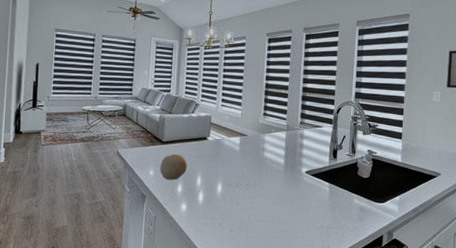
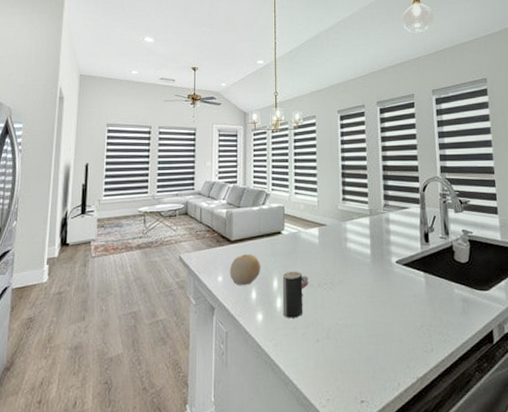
cup: none [203,172,228,211] -> present [282,272,309,318]

